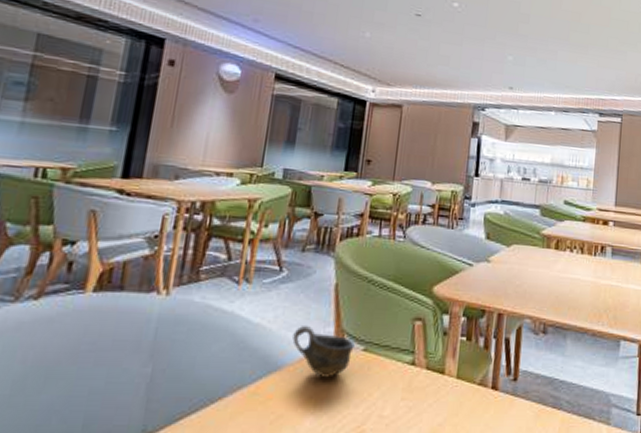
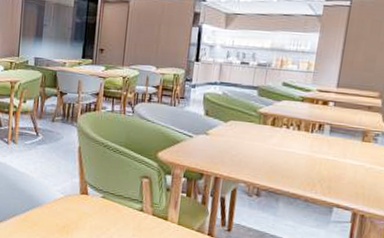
cup: present [292,325,355,378] -> none [49,175,95,215]

